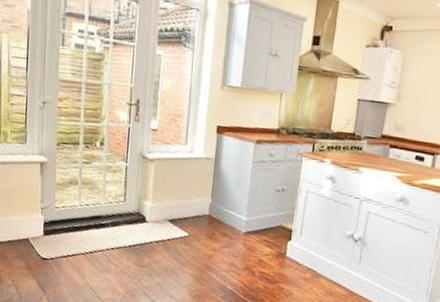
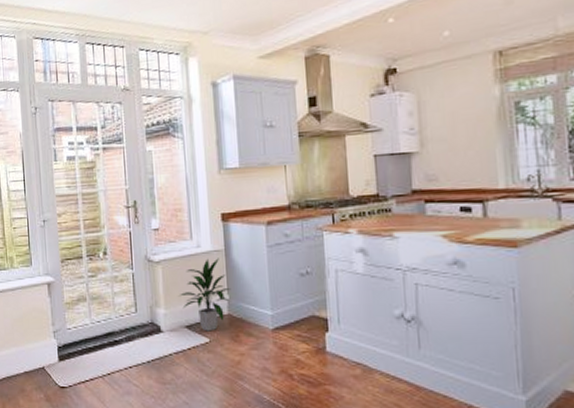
indoor plant: none [166,164,215,228] -> present [179,258,232,332]

